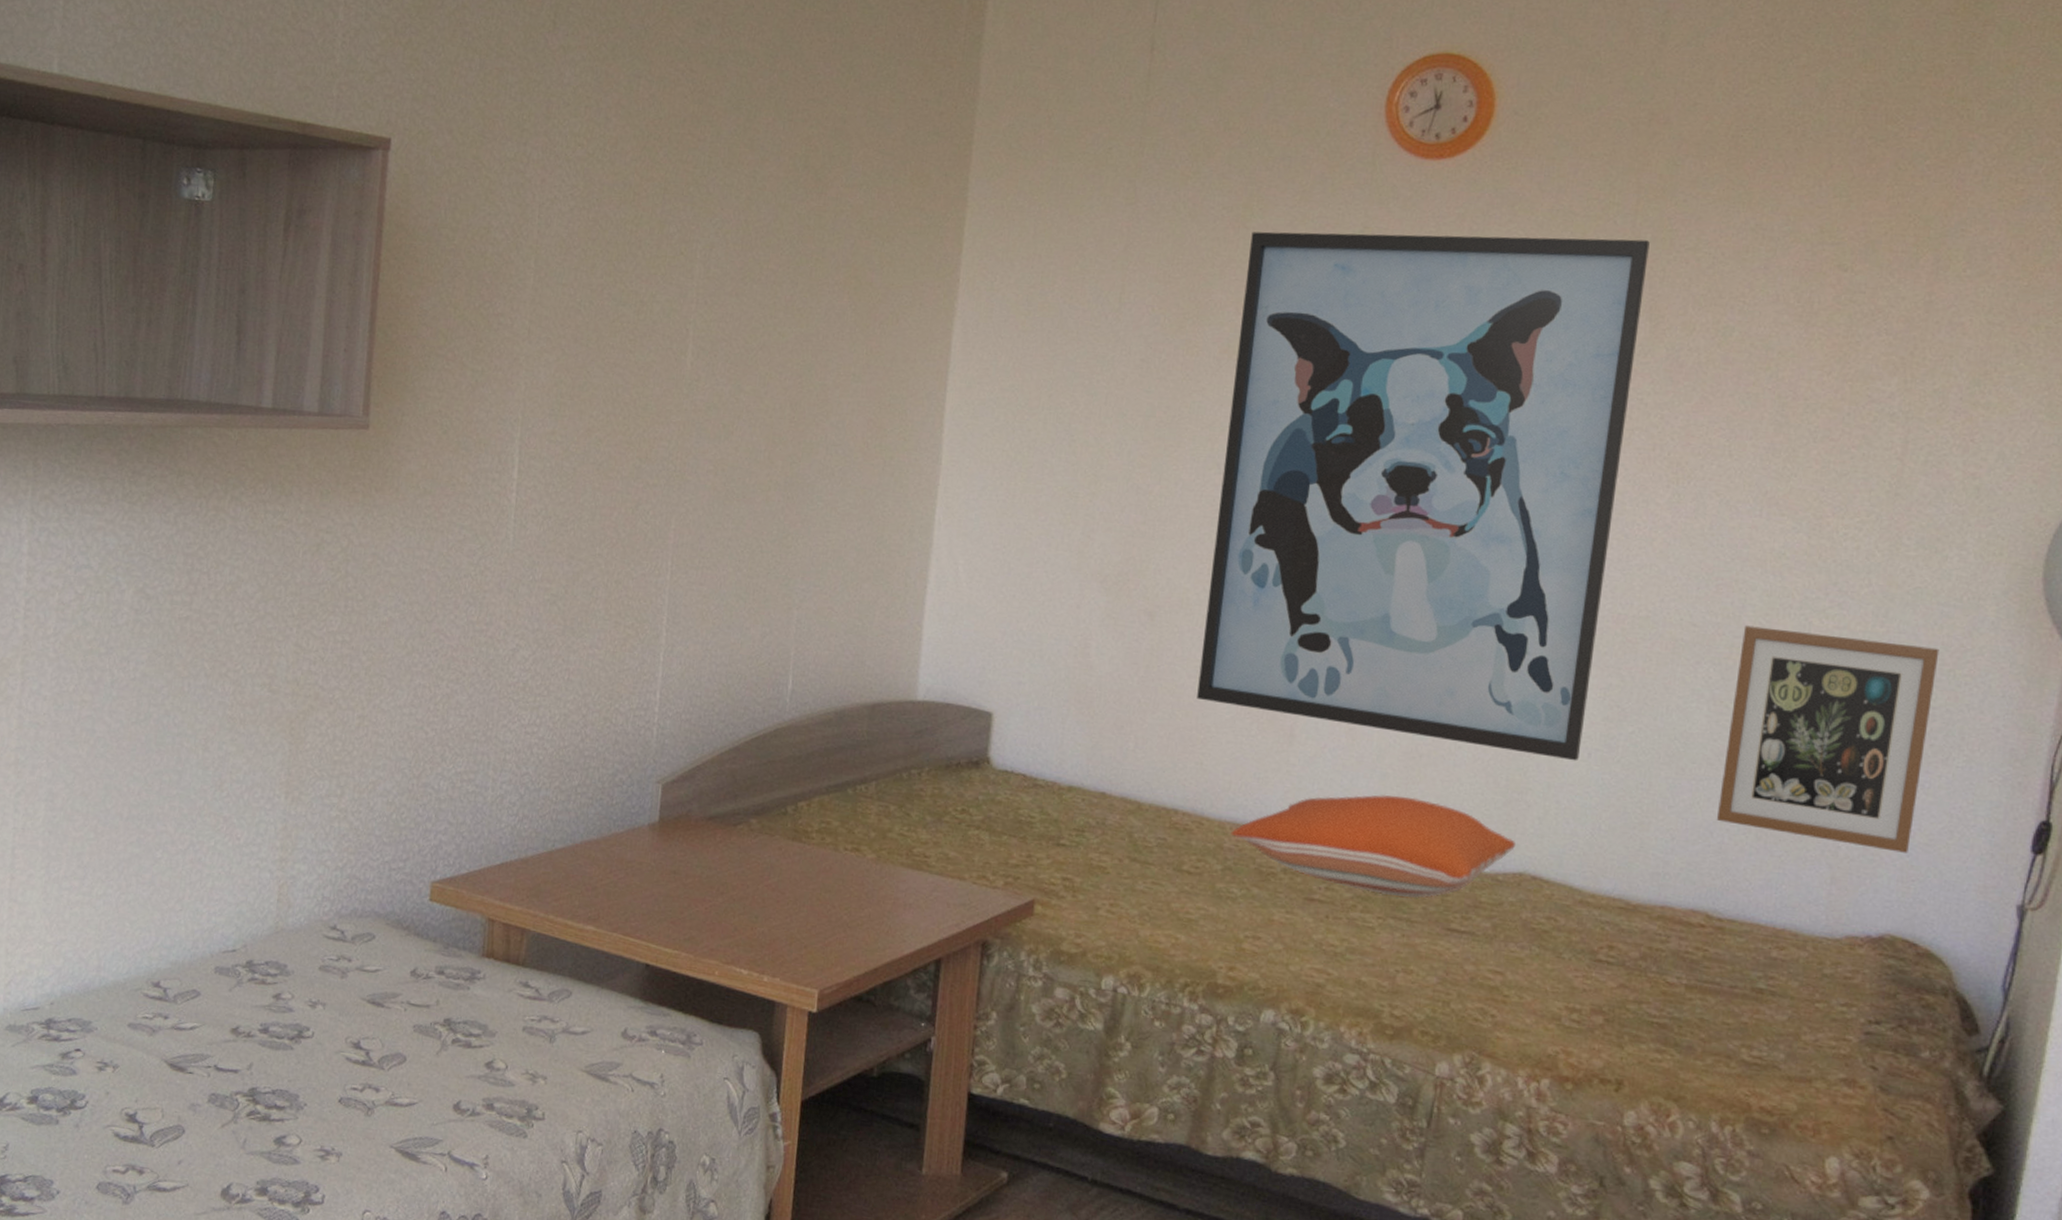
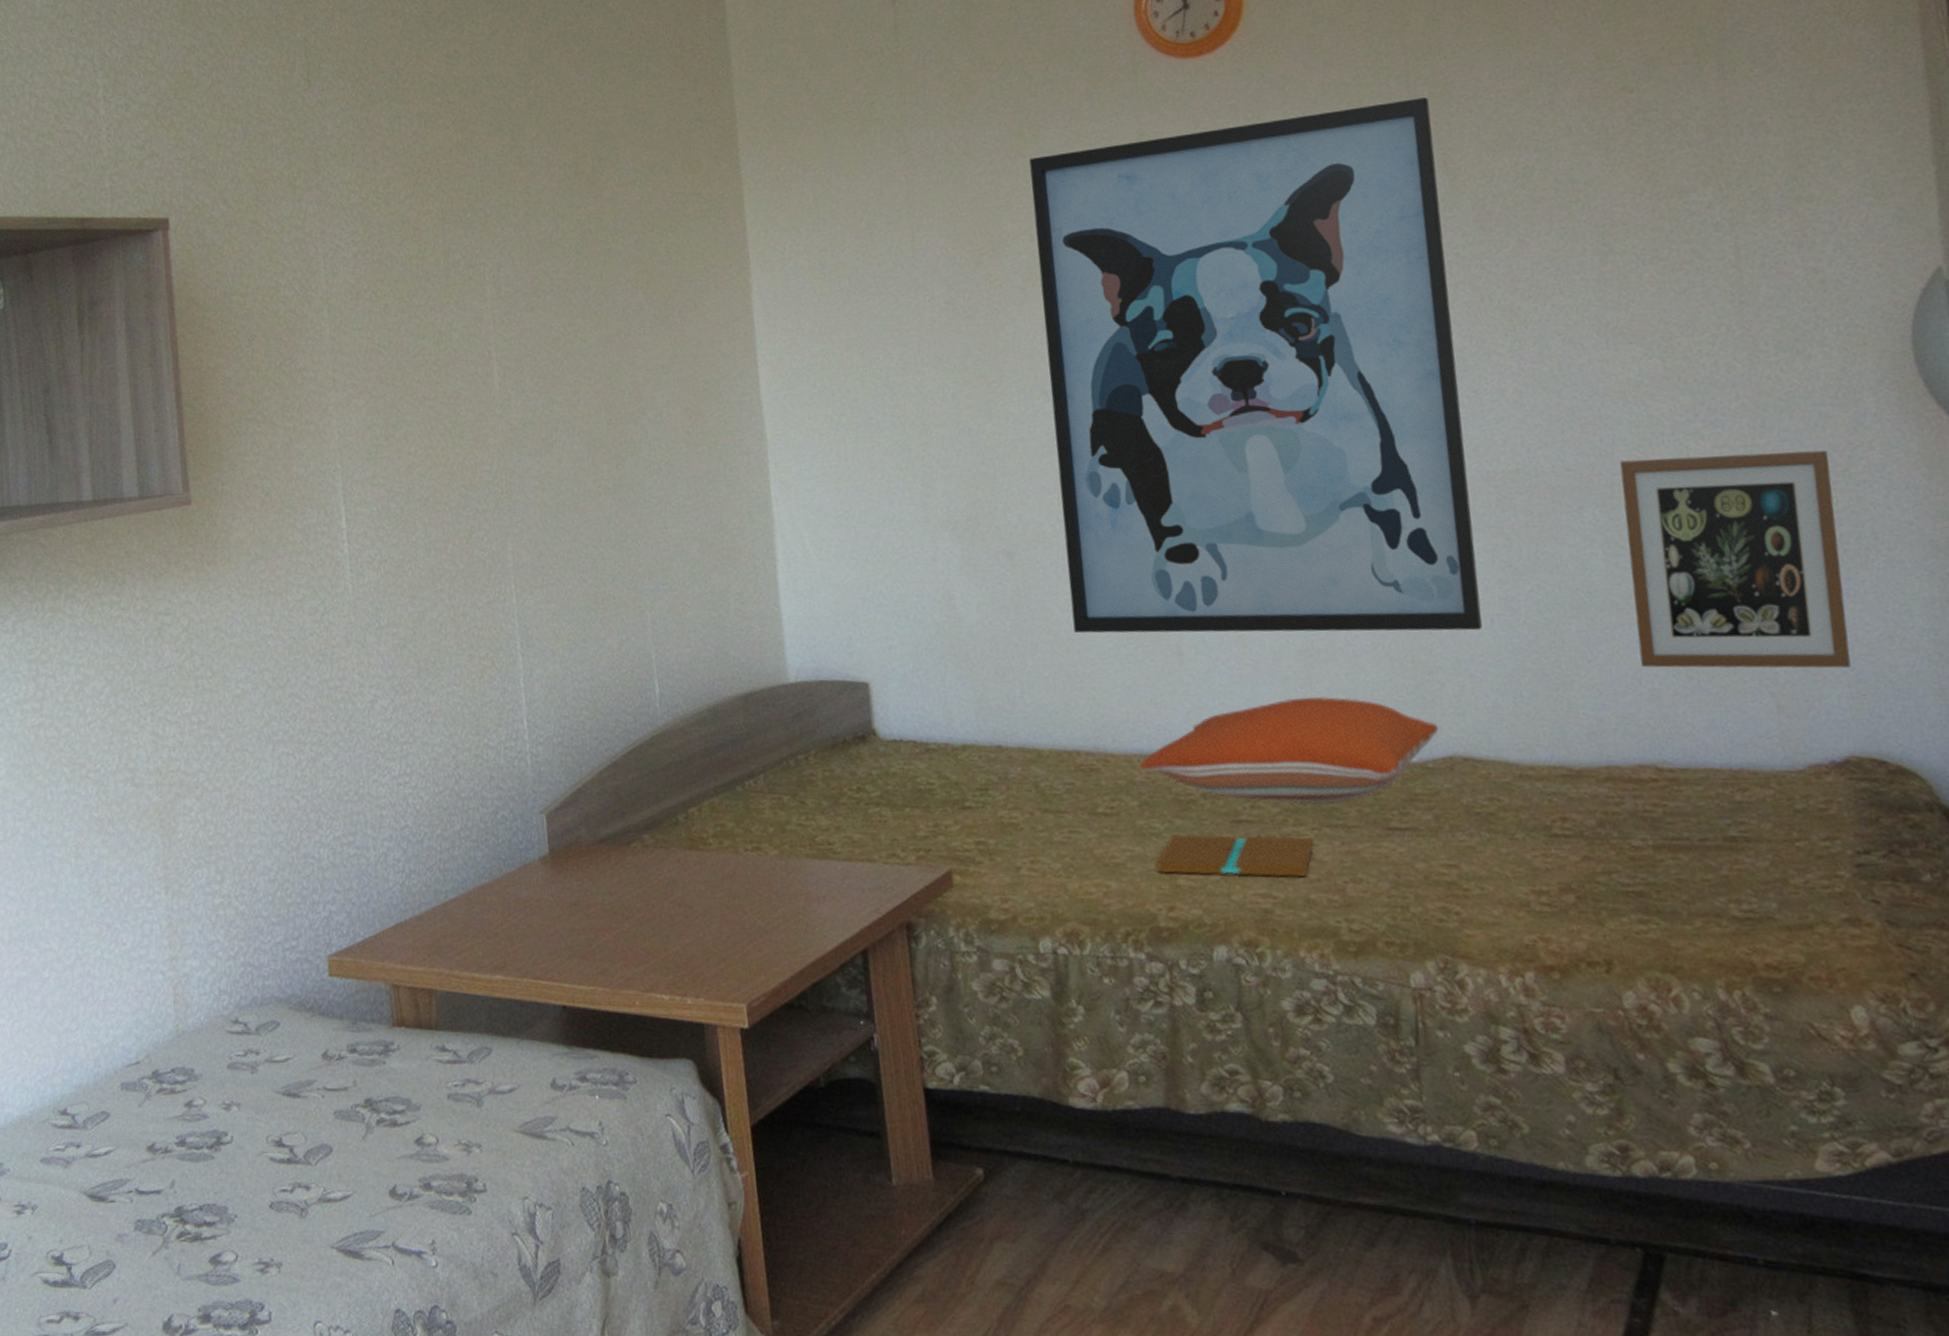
book: none [1225,901,1376,960] -> present [1156,834,1313,878]

